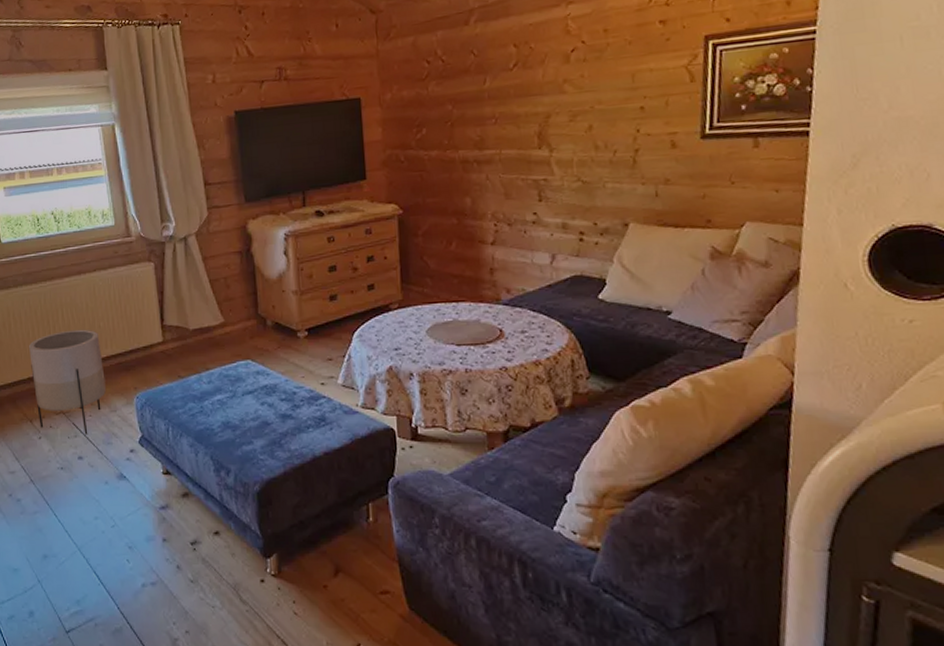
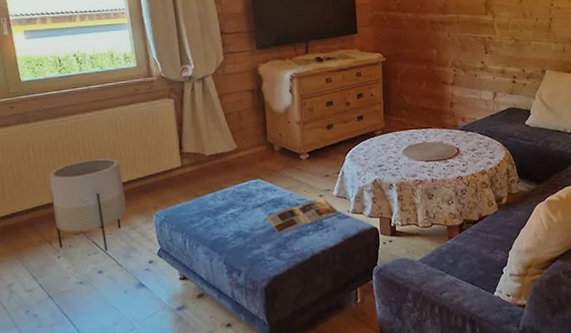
magazine: none [257,387,347,429] -> present [265,198,340,235]

